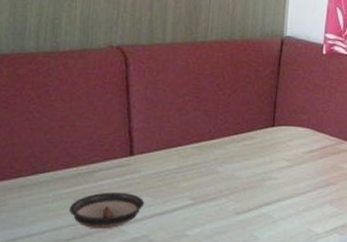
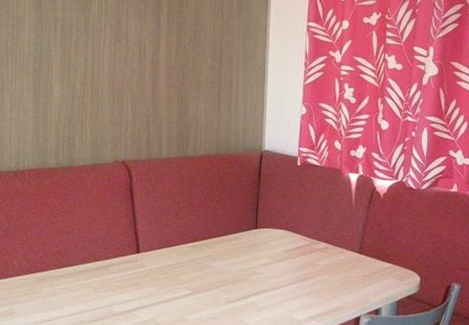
saucer: present [69,192,145,229] -> none [91,283,151,313]

